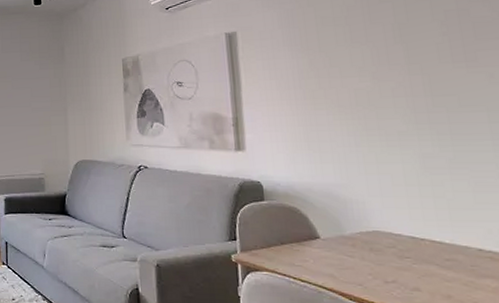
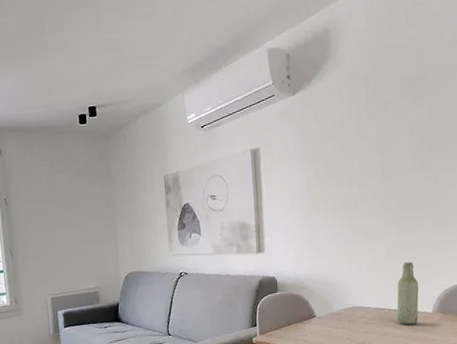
bottle: none [441,180,481,267] -> present [397,262,419,326]

